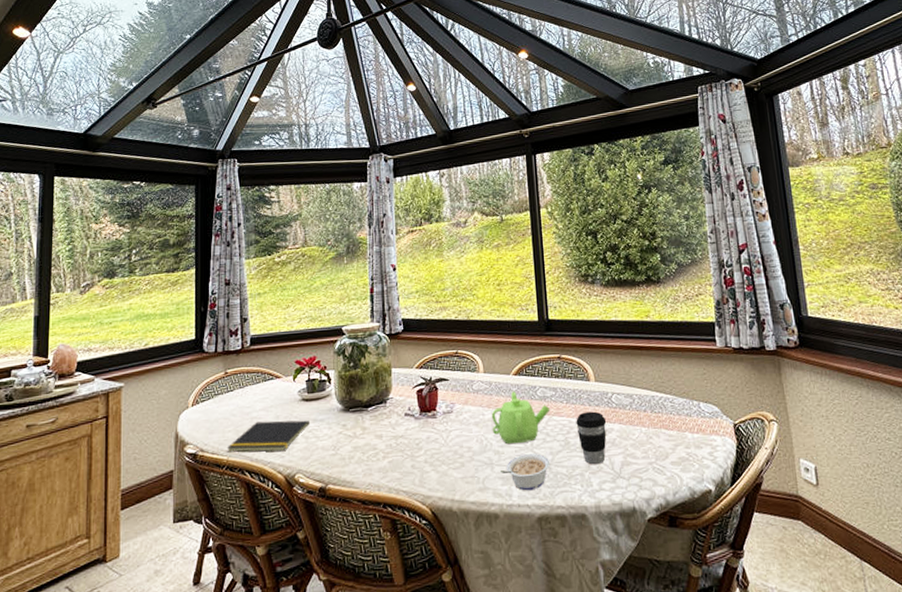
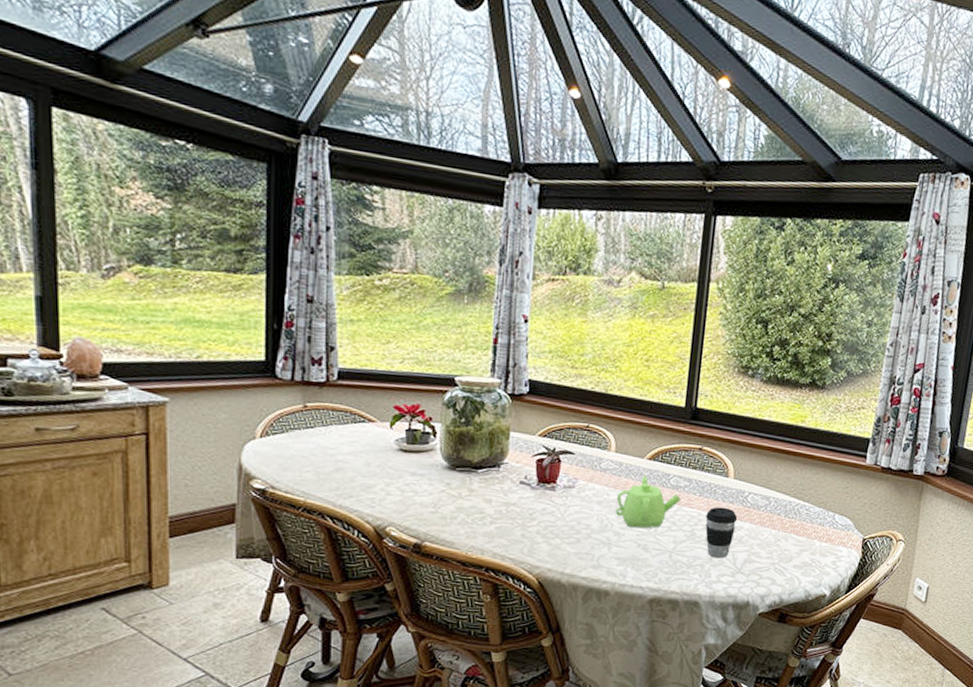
notepad: present [226,420,311,452] -> none [303,465,408,502]
legume: present [501,453,551,491] -> none [618,539,672,574]

